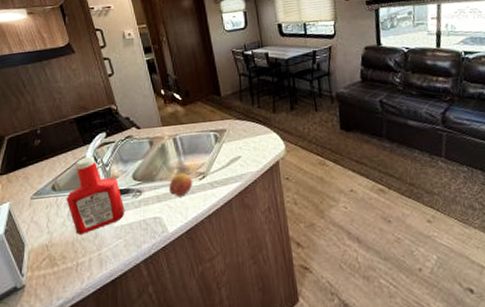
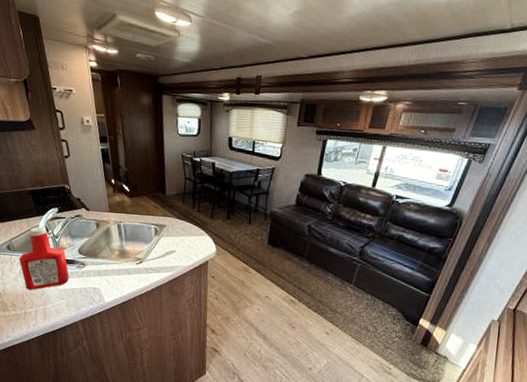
fruit: present [168,173,193,197] -> none [108,255,131,275]

